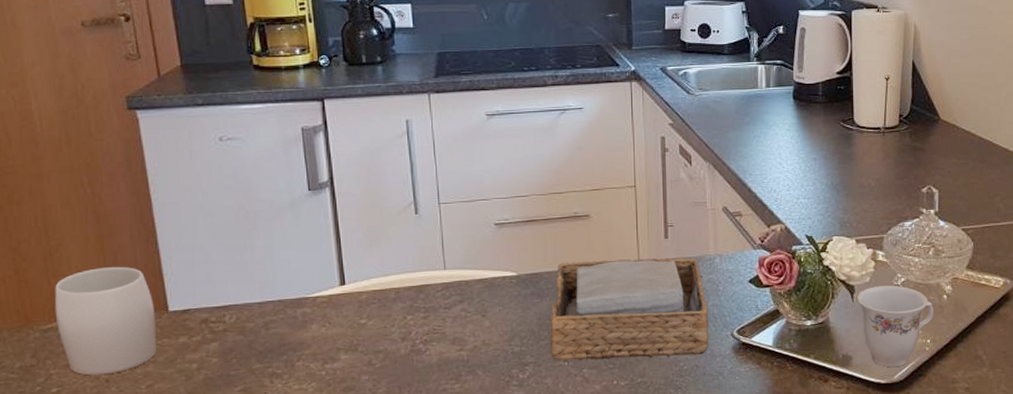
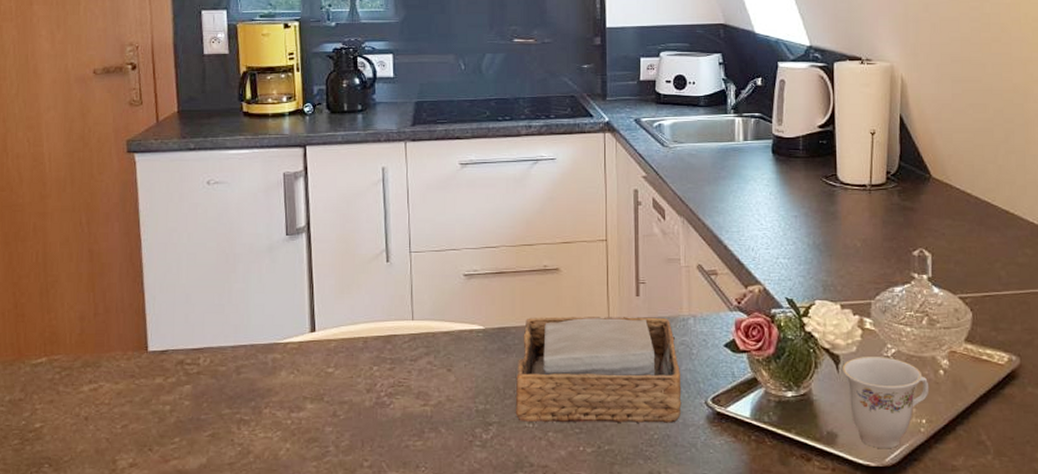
mug: present [54,266,157,376] -> none [45,304,136,413]

